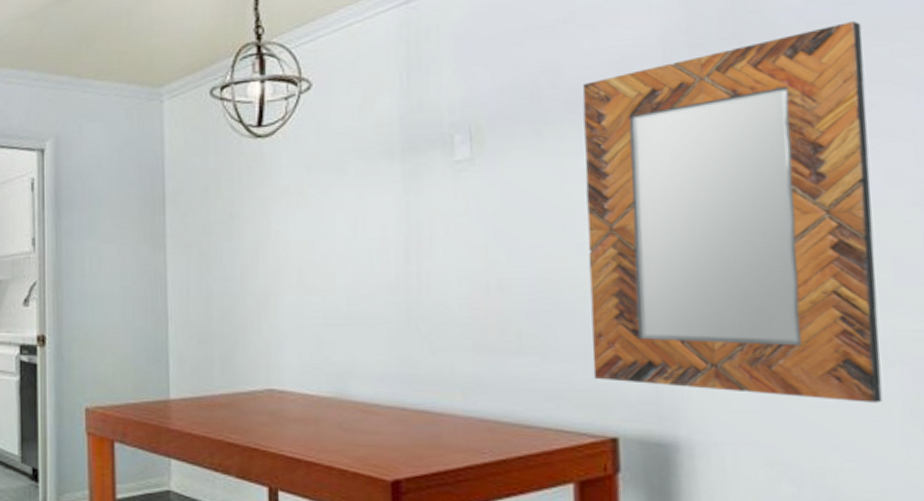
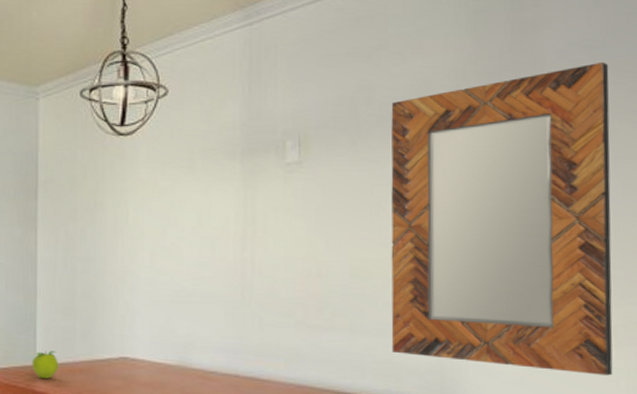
fruit: none [165,383,196,415] -> present [32,351,59,379]

